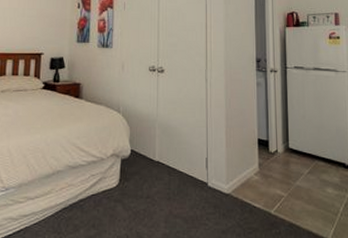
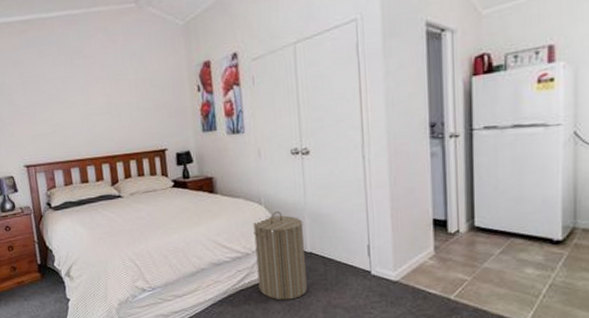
laundry hamper: none [109,120,154,208] -> present [253,211,307,300]

